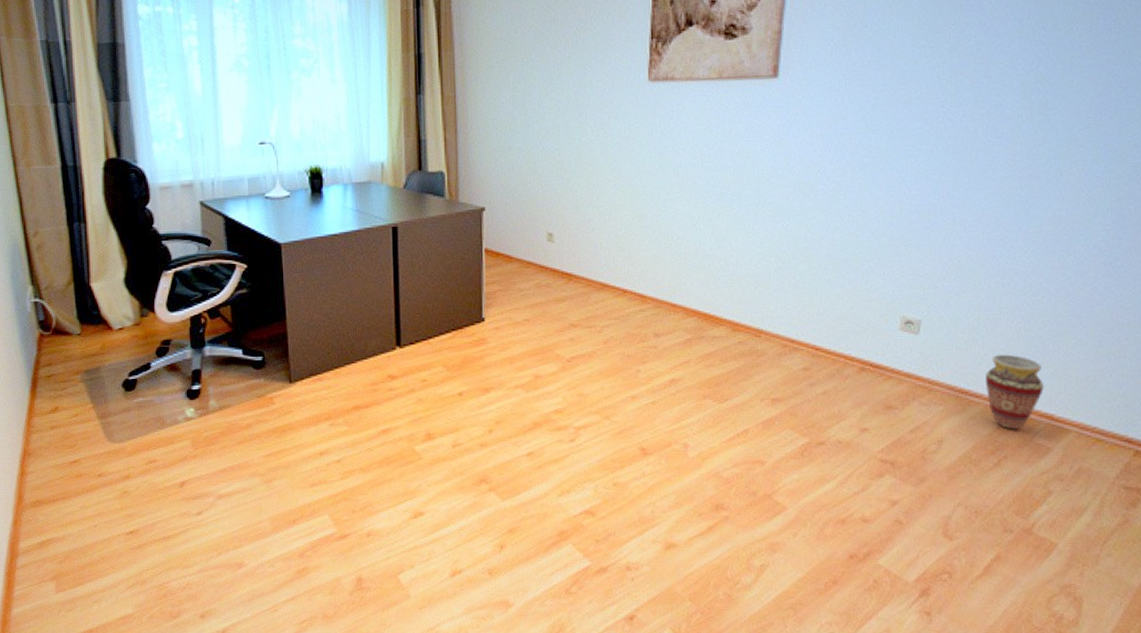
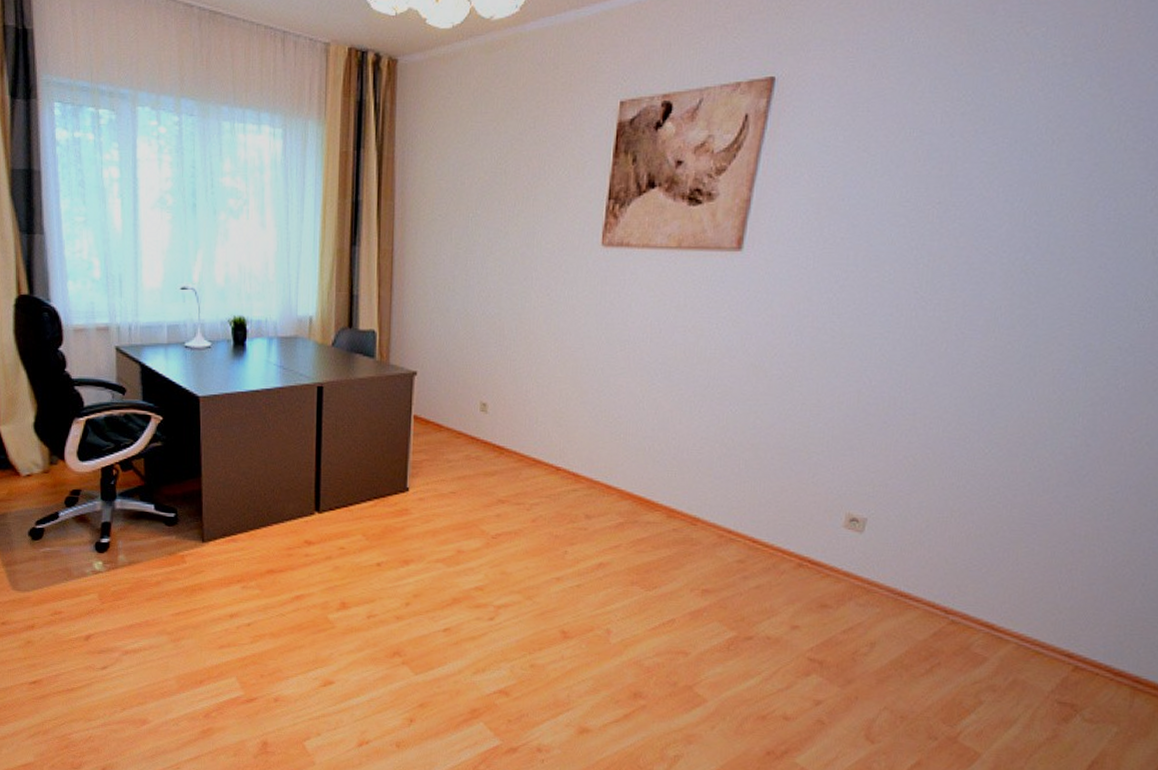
vase: present [986,354,1044,429] -> none [927,558,988,636]

